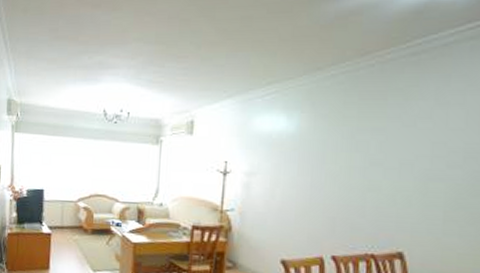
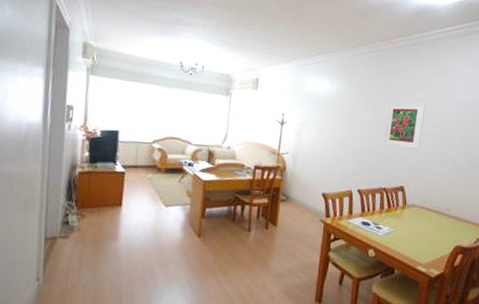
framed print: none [367,135,436,201] -> present [382,102,426,149]

